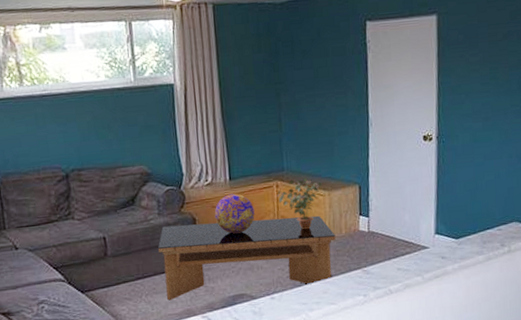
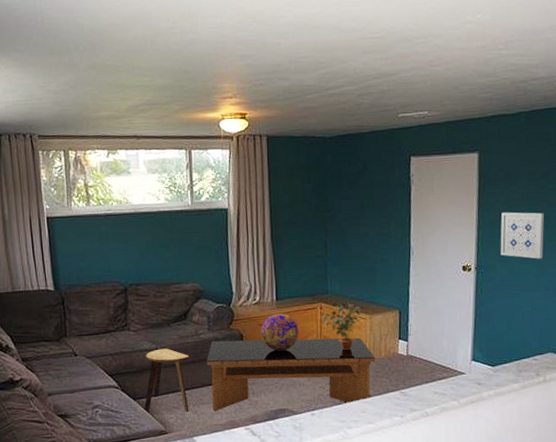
stool: none [92,236,142,306] -> present [143,348,189,413]
wall art: none [461,76,506,126] -> present [500,212,544,259]

